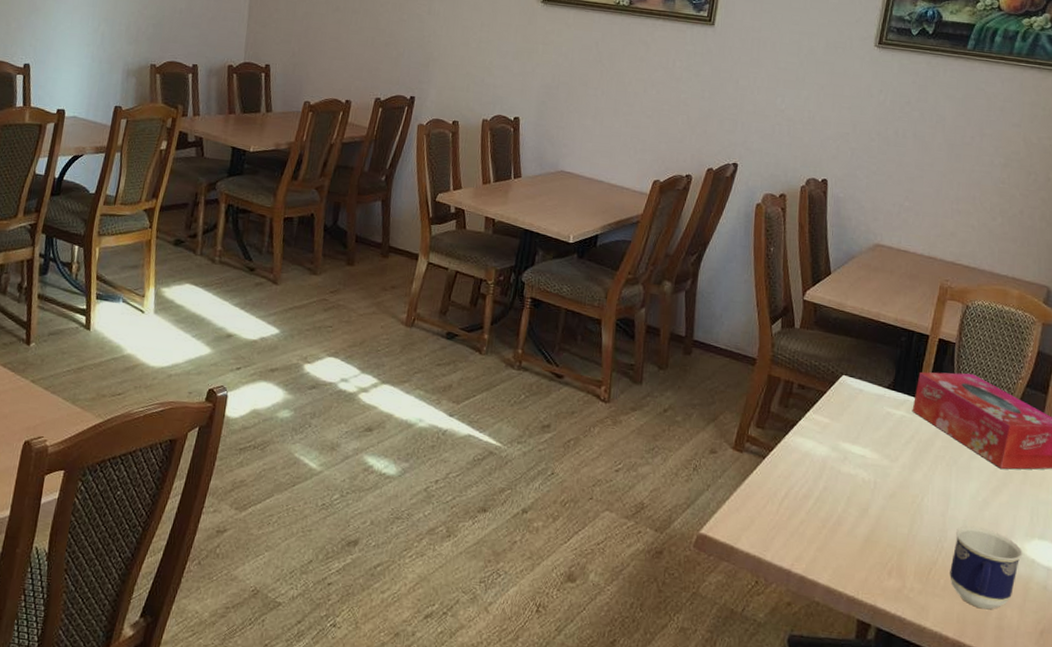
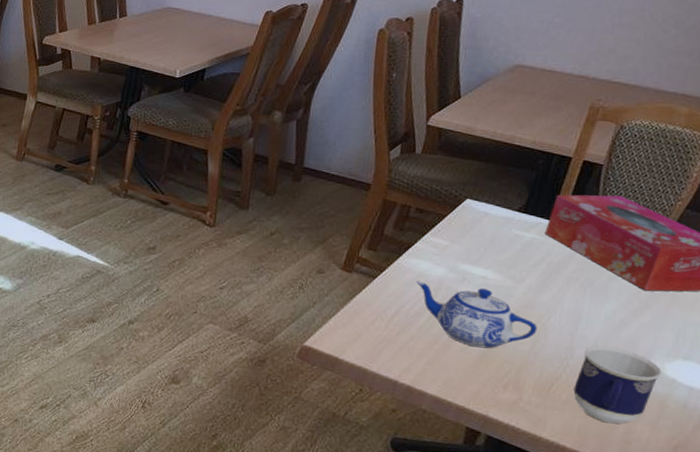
teapot: none [803,460,914,532] -> present [416,281,538,349]

